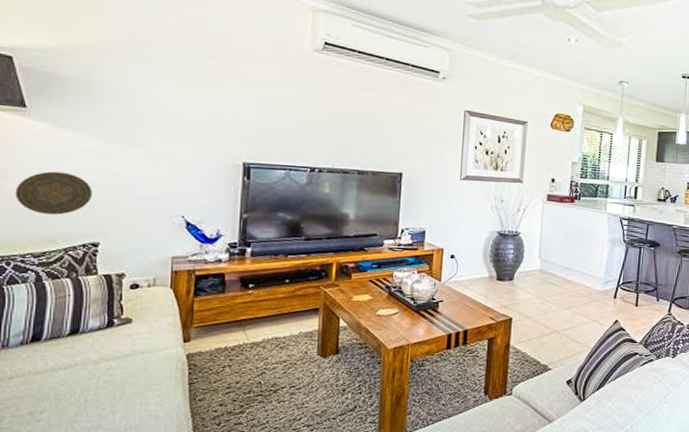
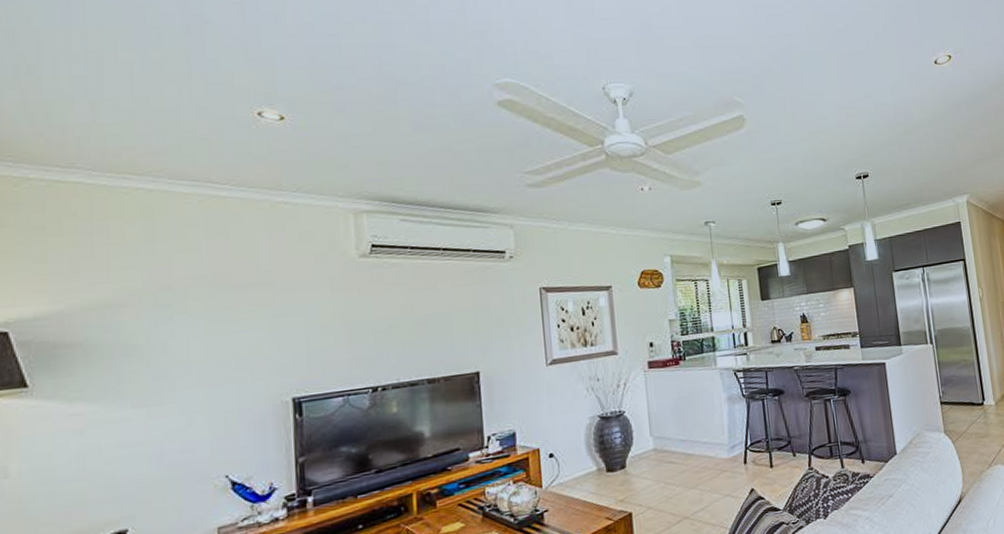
decorative plate: present [15,171,92,215] -> none [19,453,114,510]

